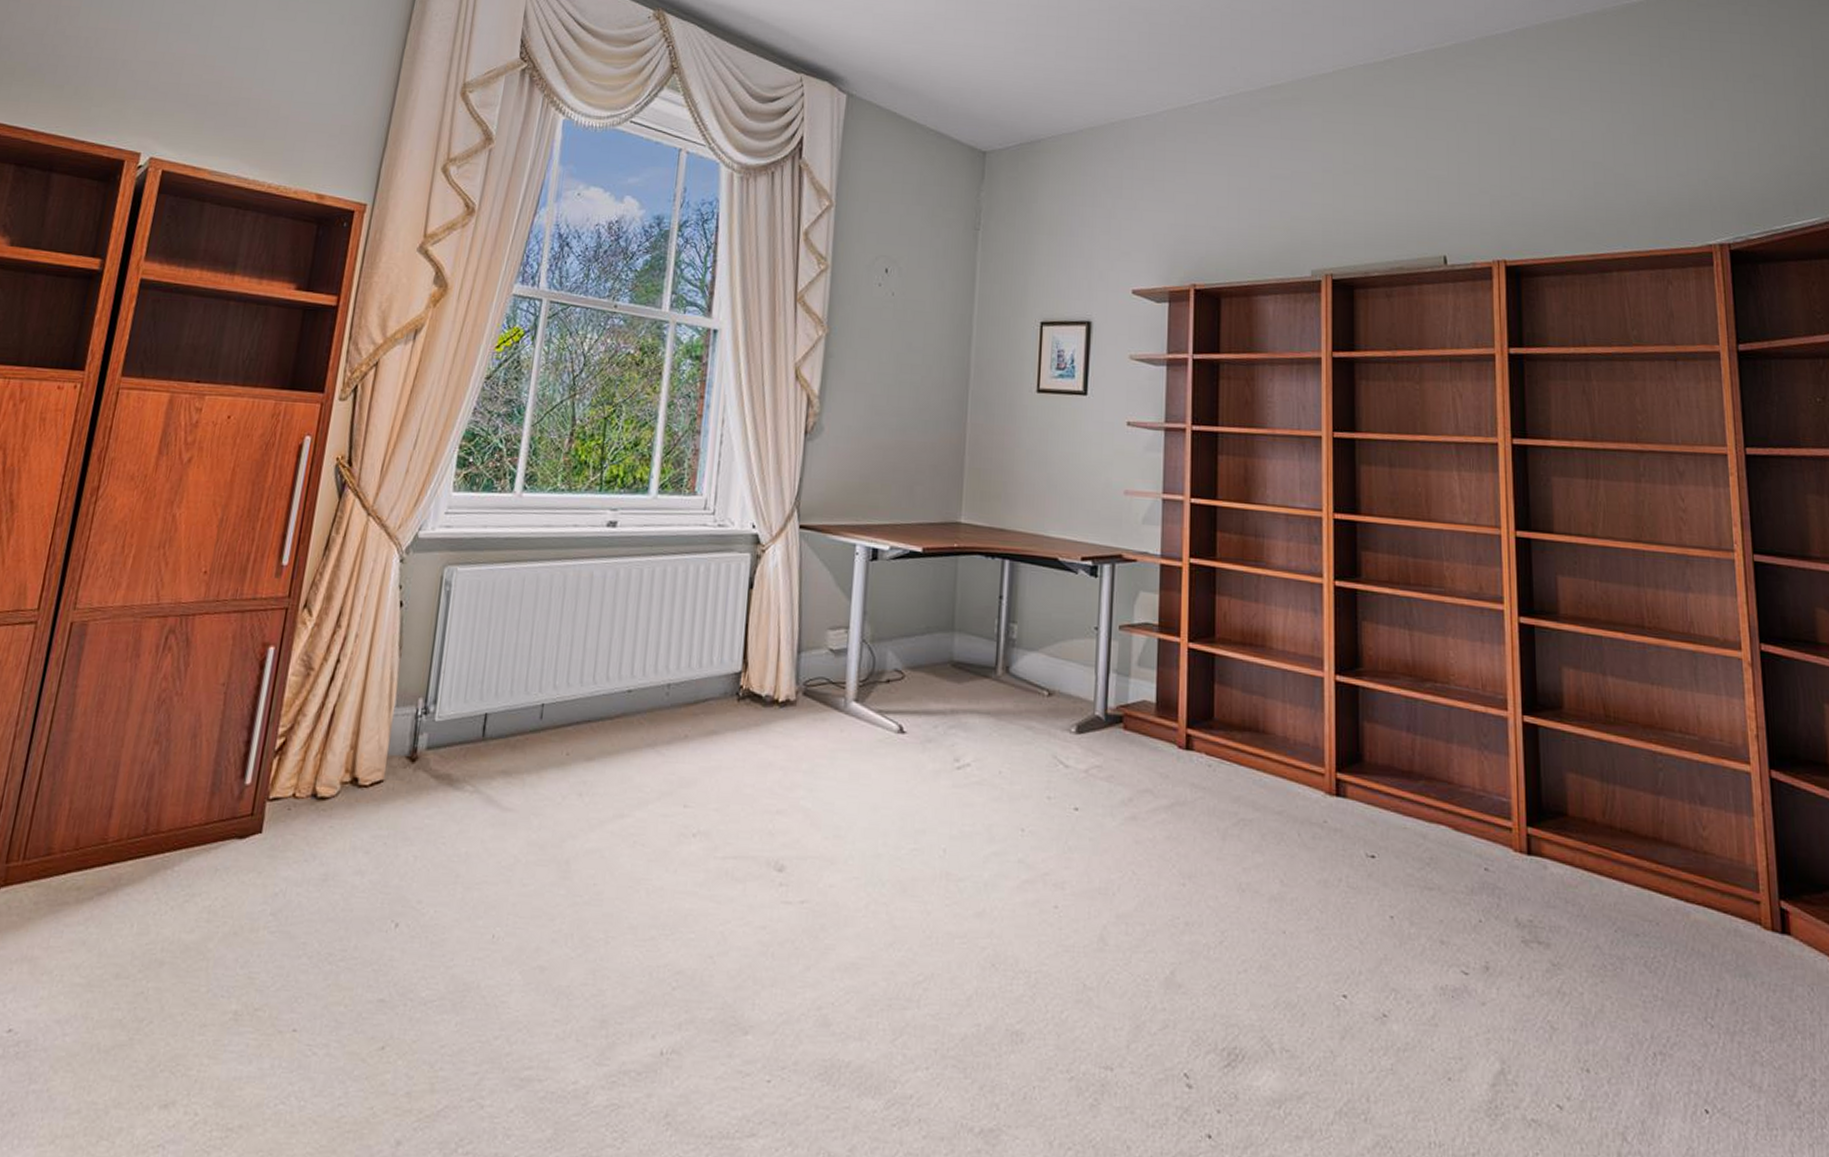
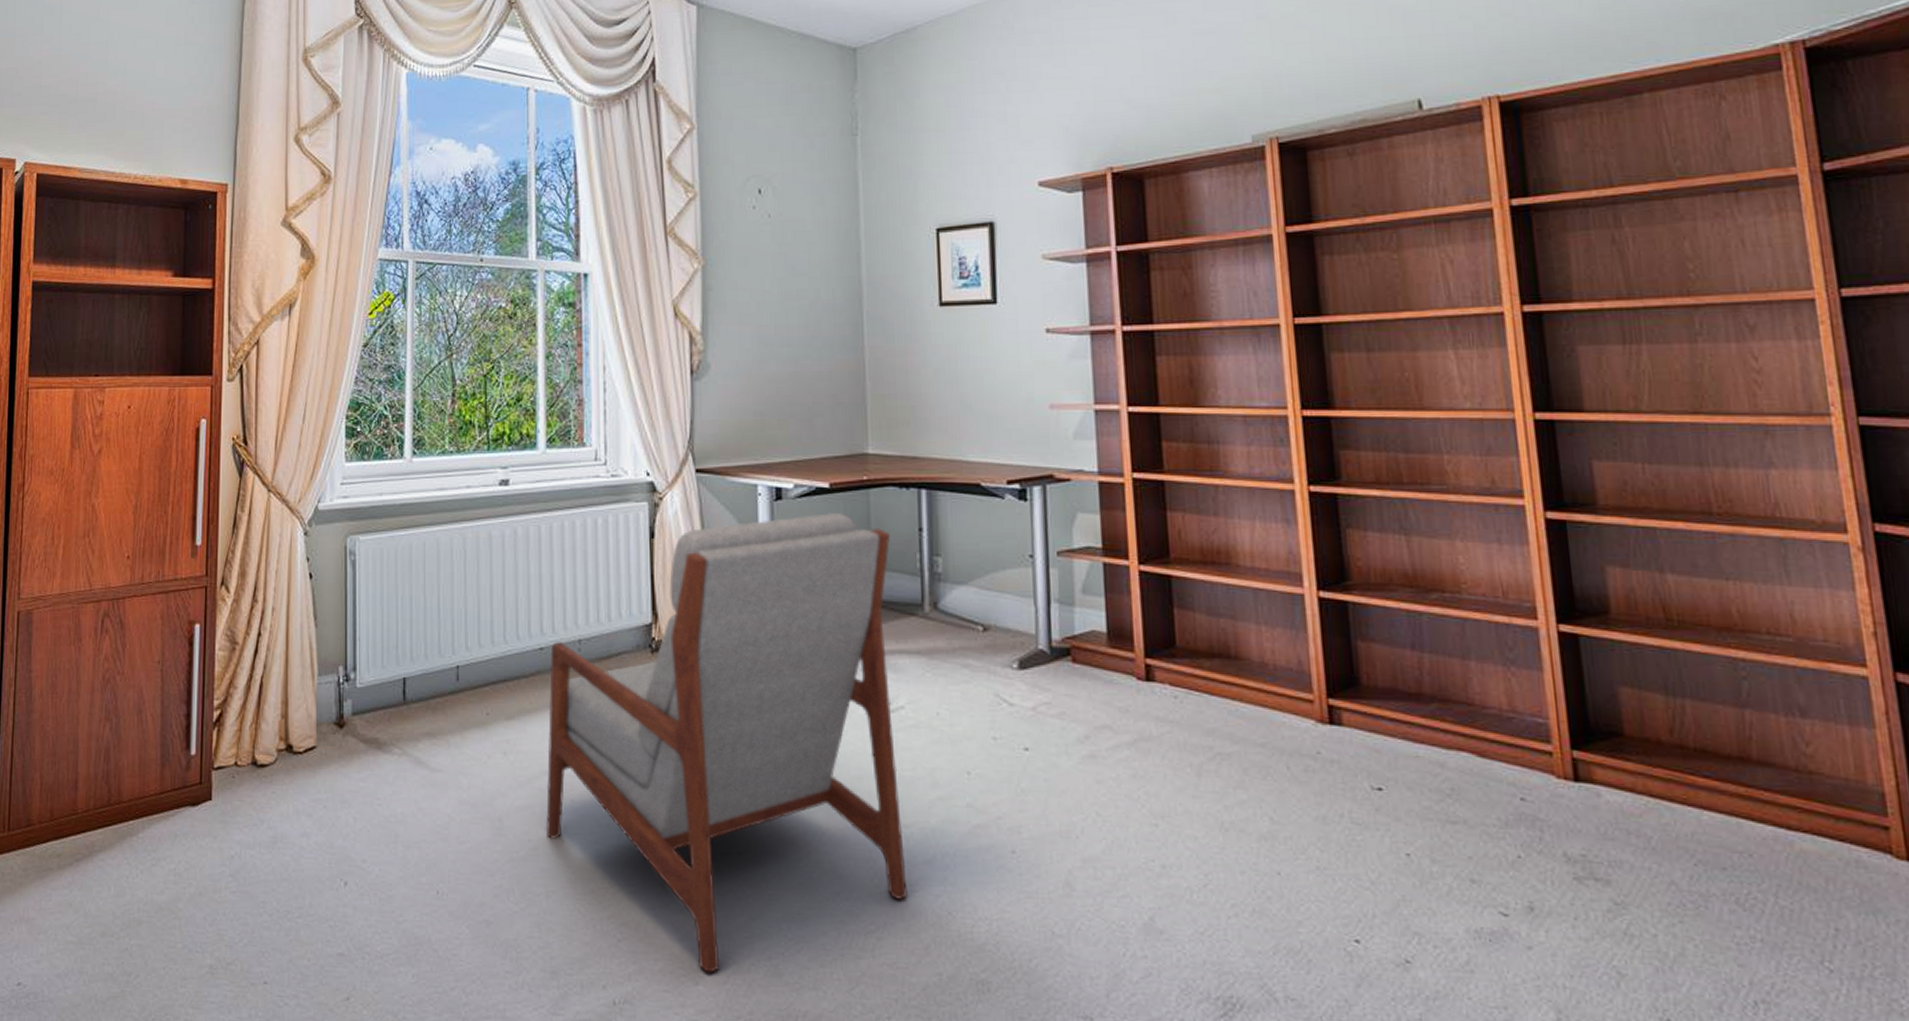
armchair: none [612,575,972,1023] -> present [545,512,908,973]

